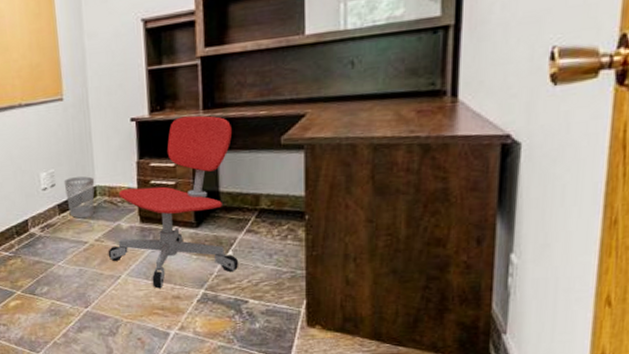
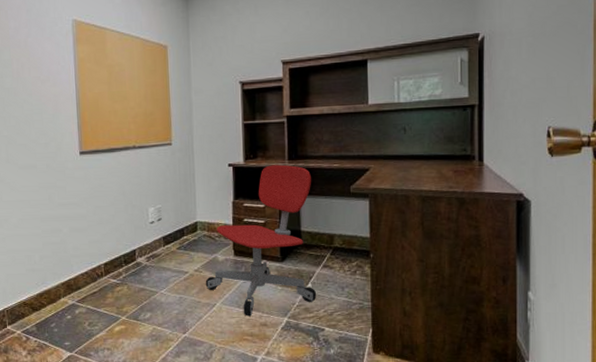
wastebasket: present [63,176,95,218] -> none [169,213,196,249]

